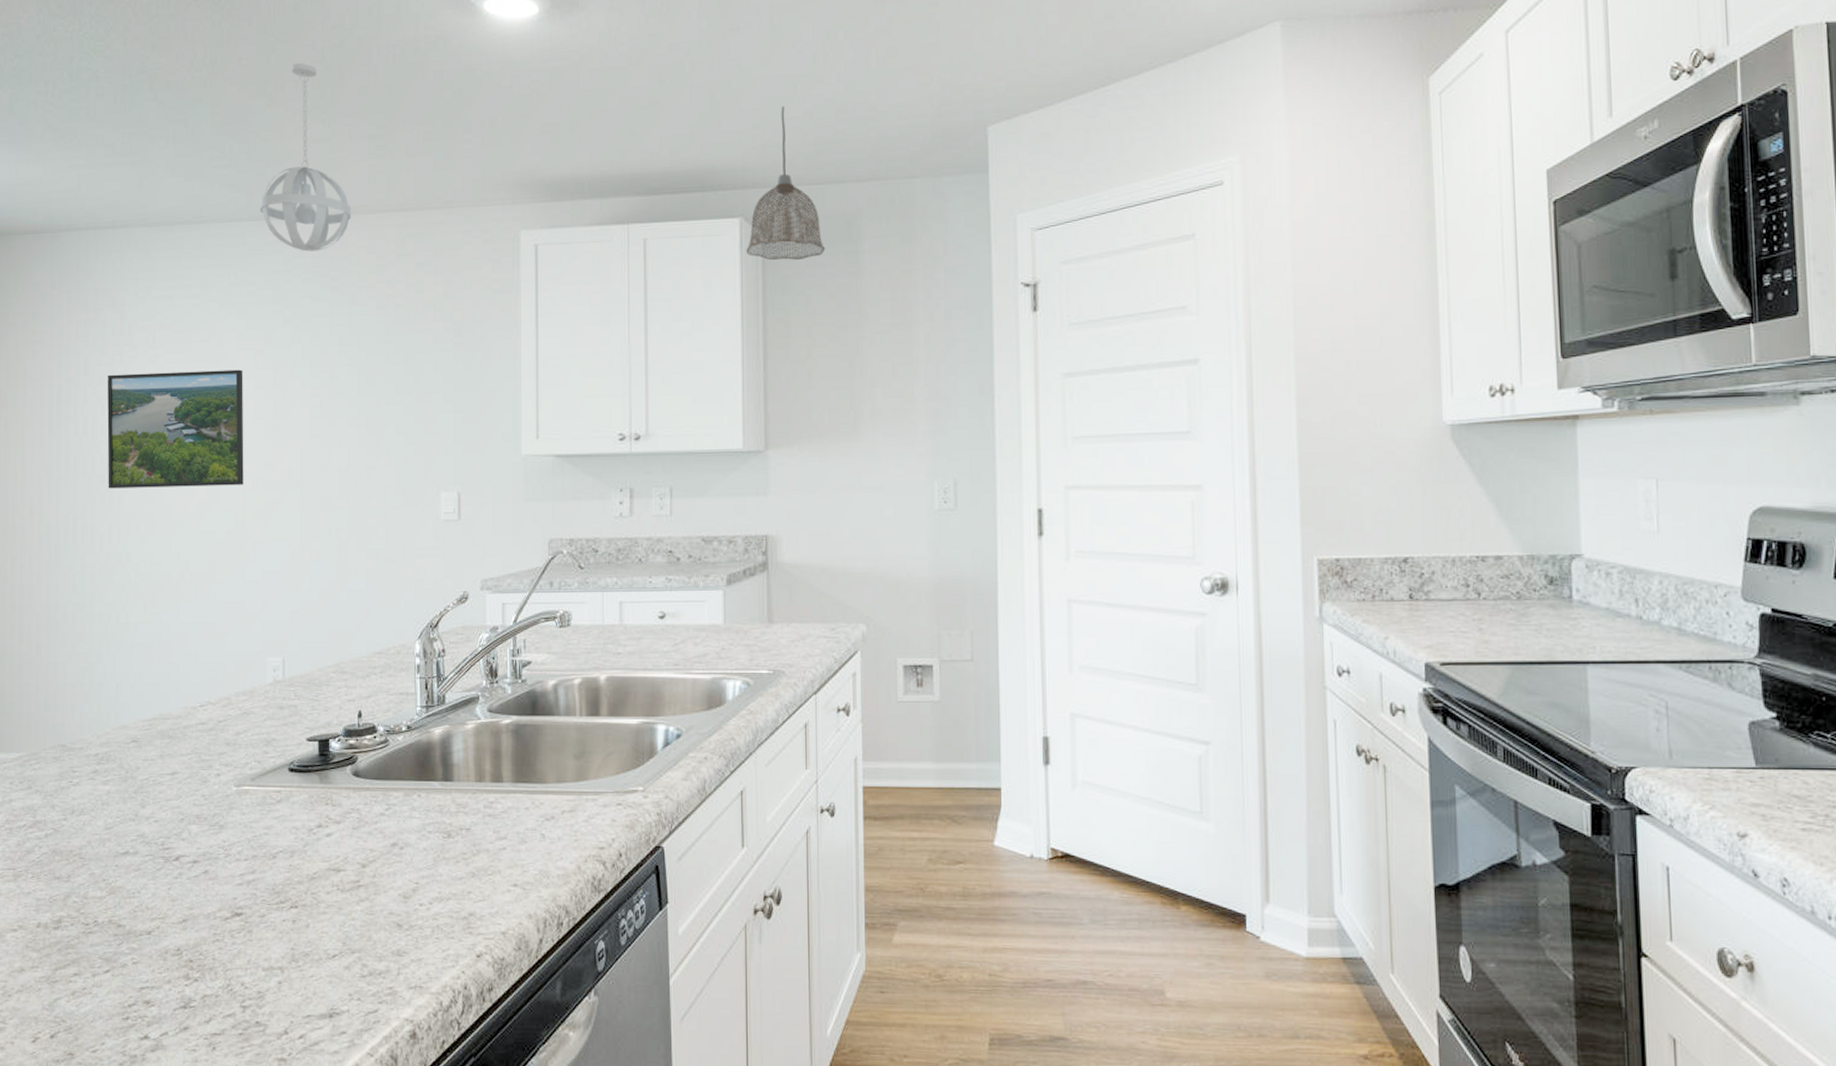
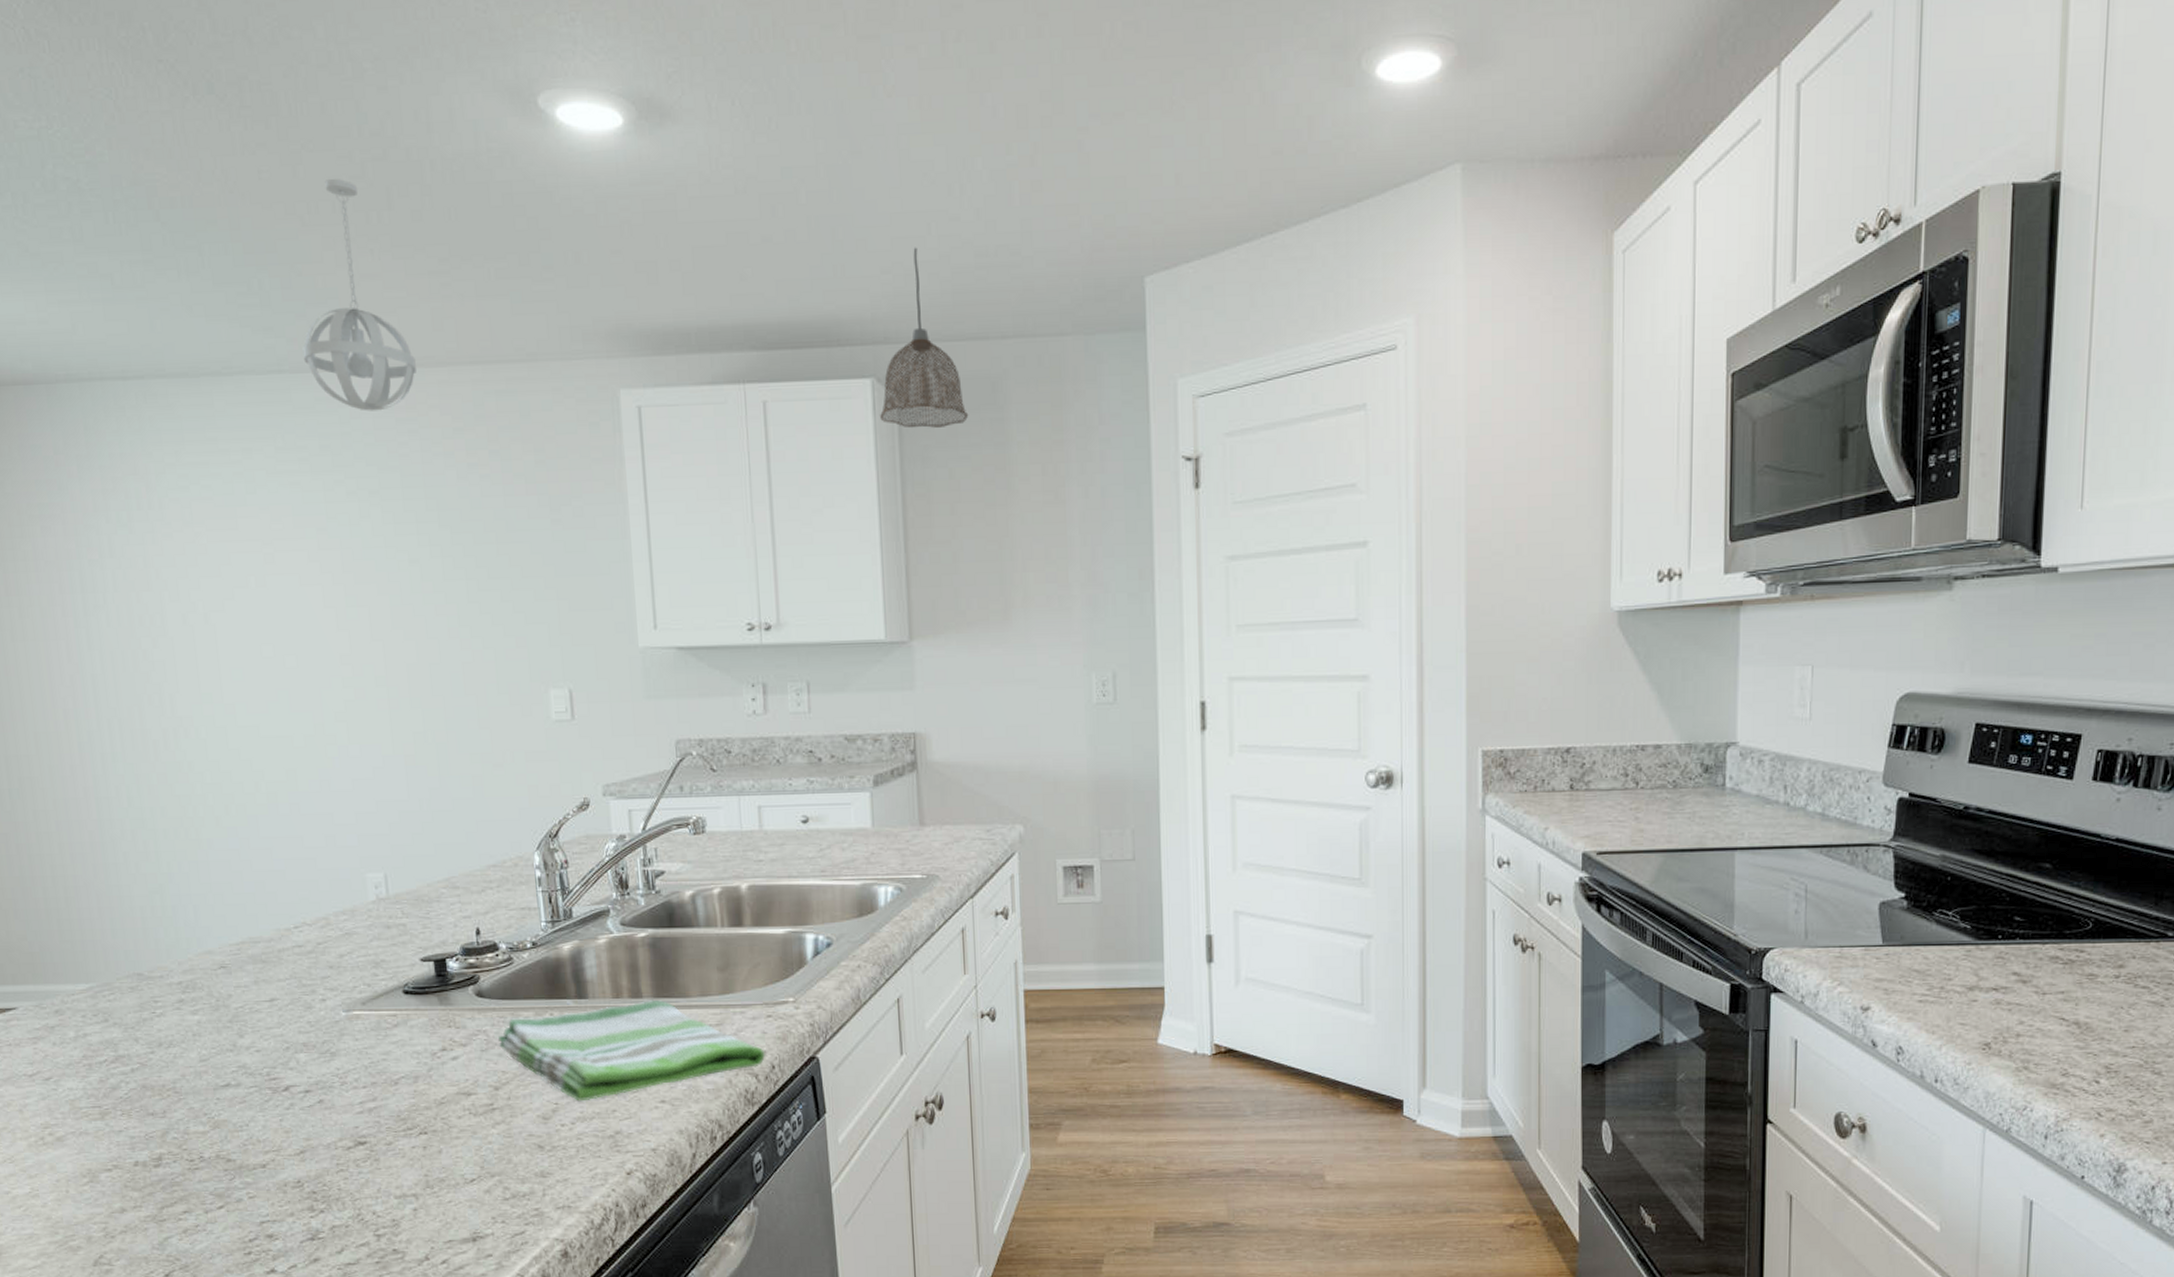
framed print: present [107,369,244,489] -> none [139,550,319,689]
dish towel: none [370,784,614,882] -> present [498,999,766,1102]

